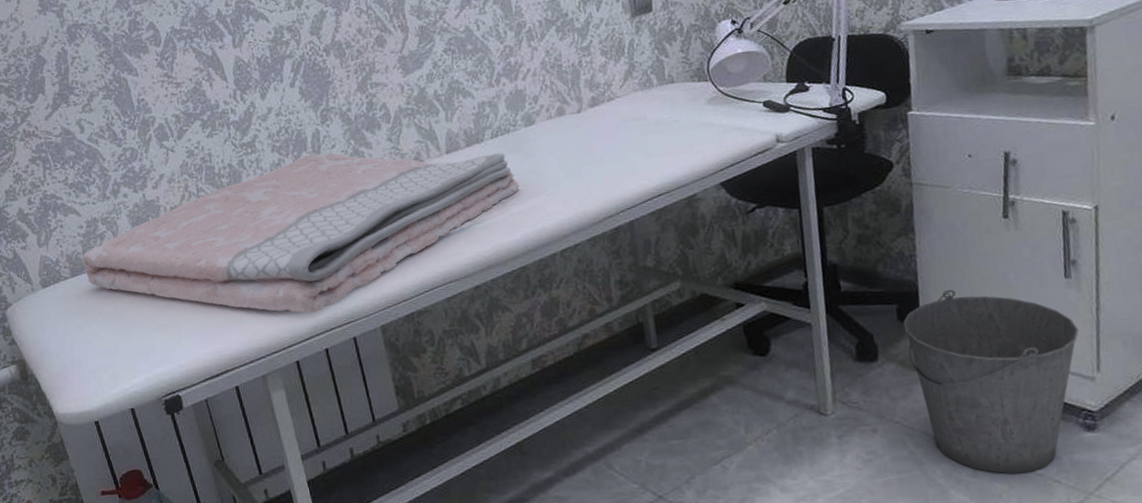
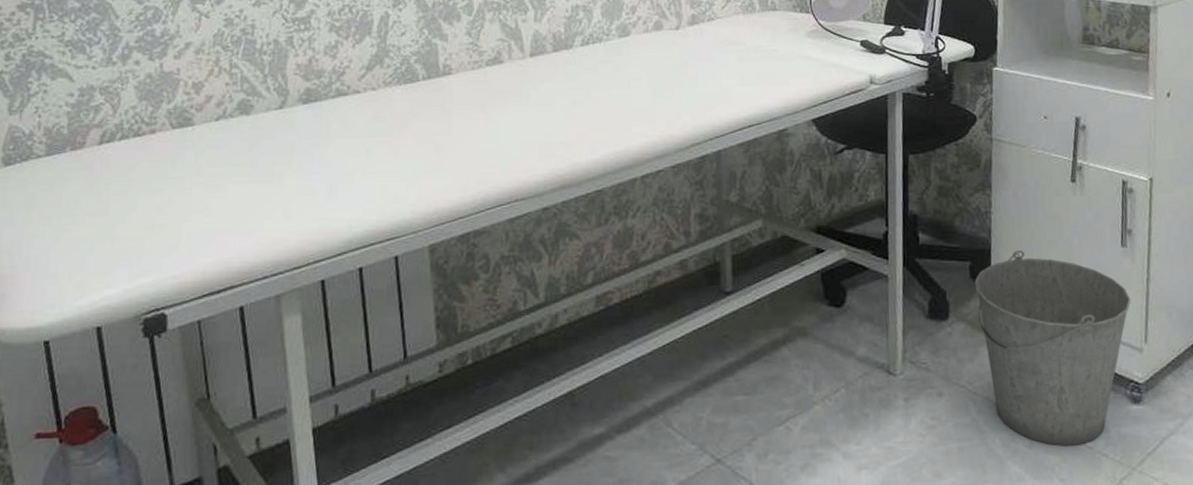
towel: present [81,152,519,314] -> none [64,39,605,225]

